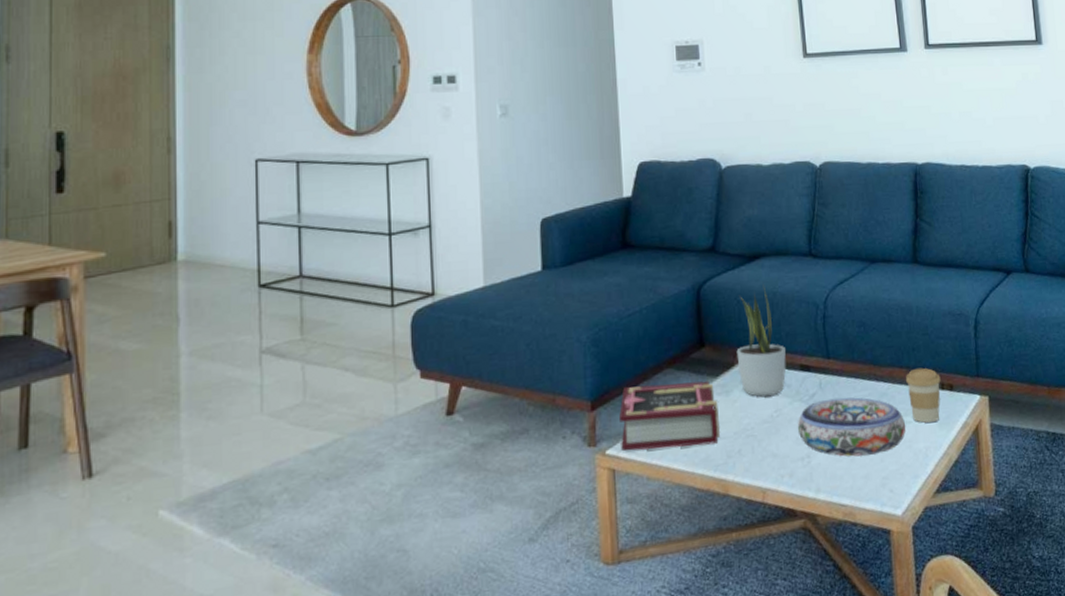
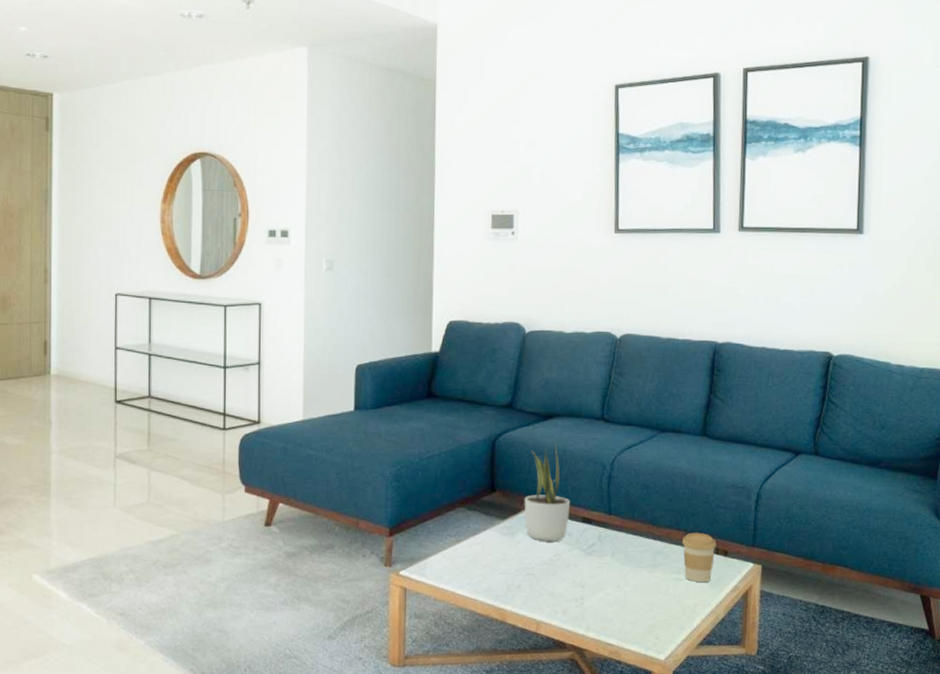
book: present [619,381,720,451] -> none [413,519,503,577]
bowl: present [797,397,906,457] -> none [574,550,678,604]

